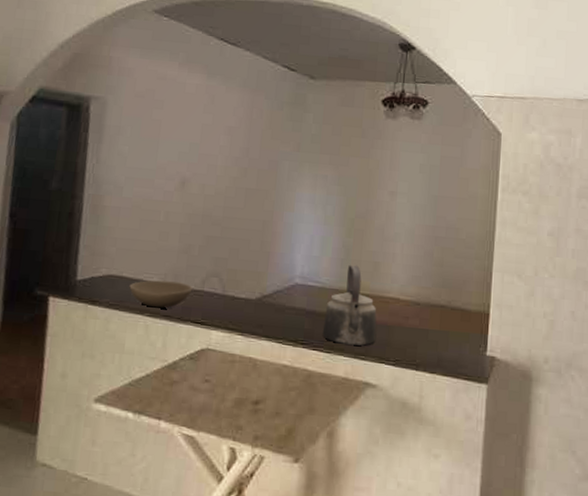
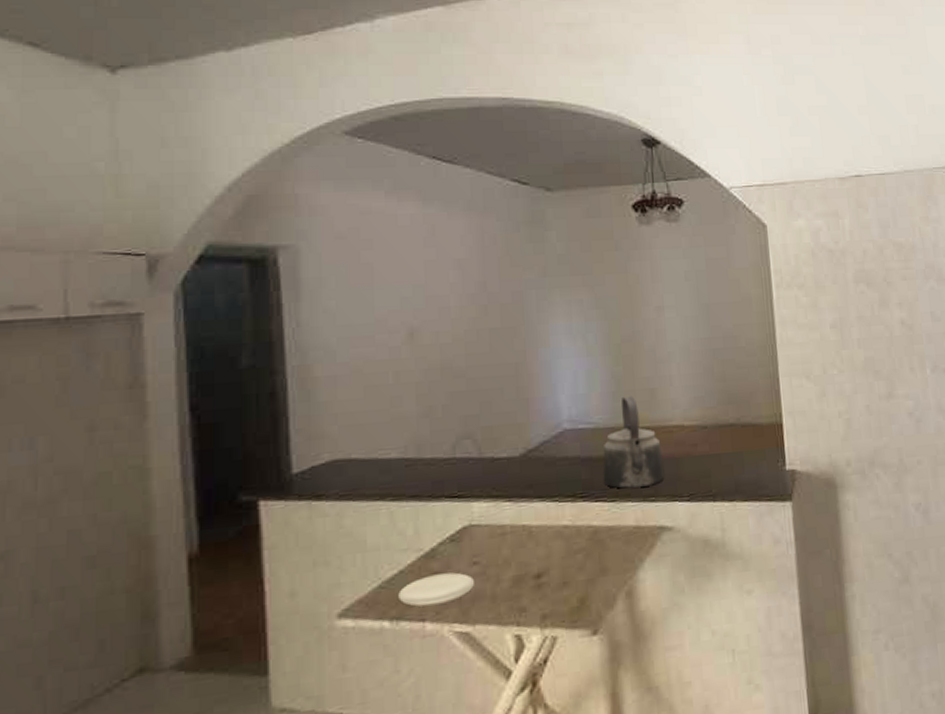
bowl: present [129,280,193,309] -> none [362,452,442,490]
plate: none [142,383,205,409] -> present [398,572,475,607]

